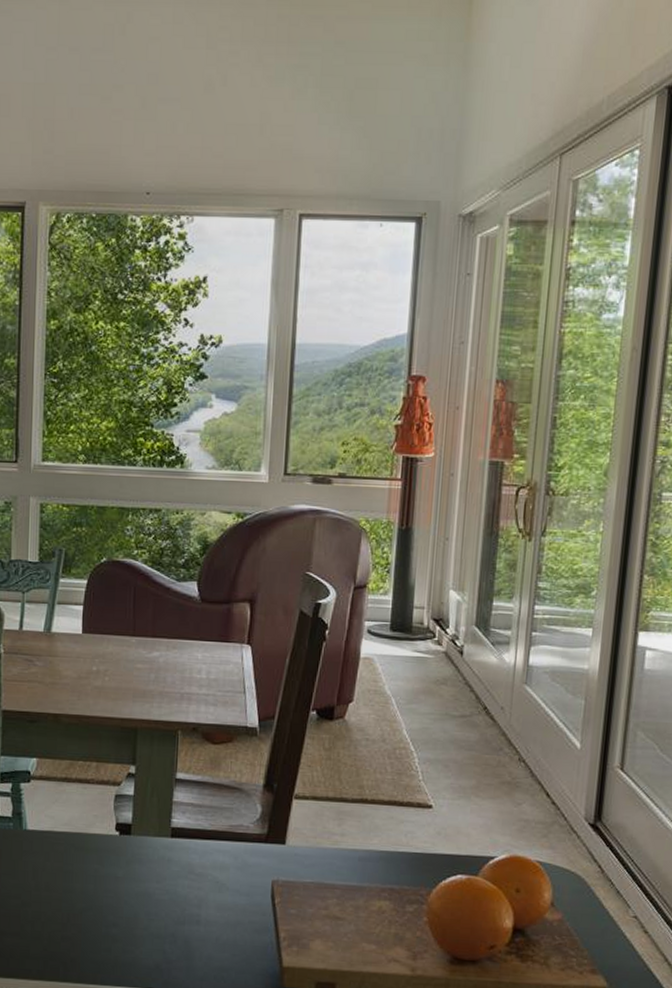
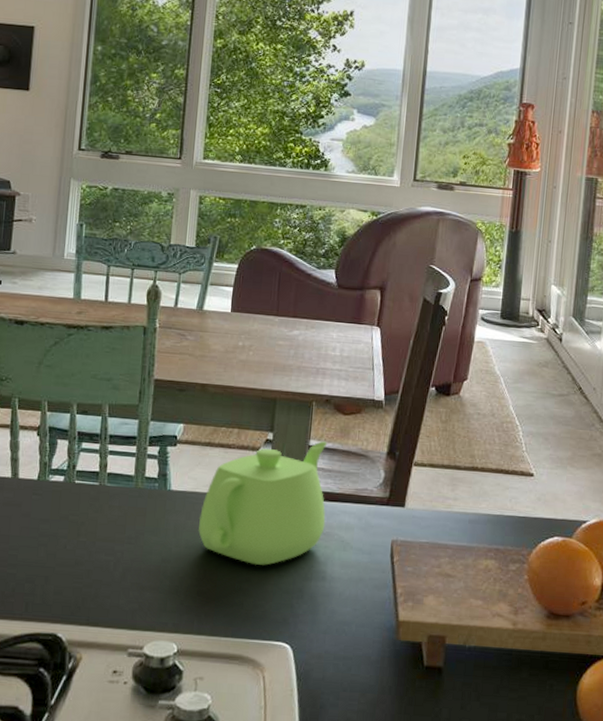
teapot: none [59,774,198,909] -> present [198,441,328,565]

